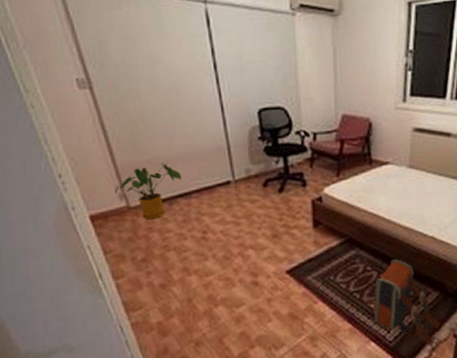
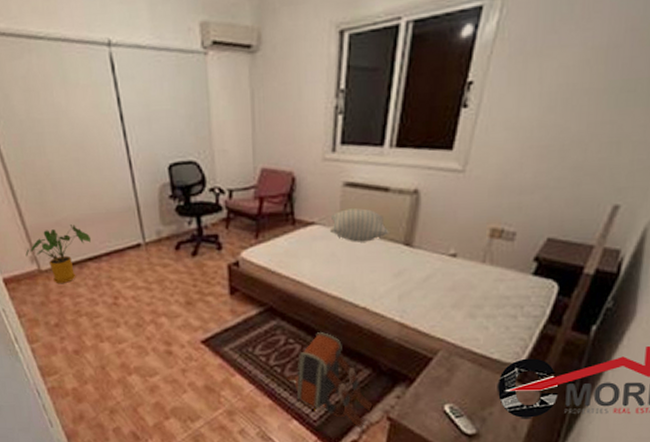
pillow: none [402,150,453,180] -> present [330,208,391,242]

